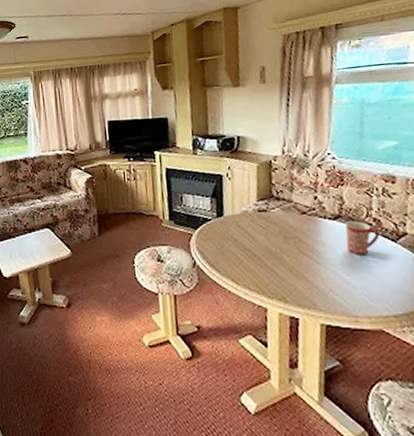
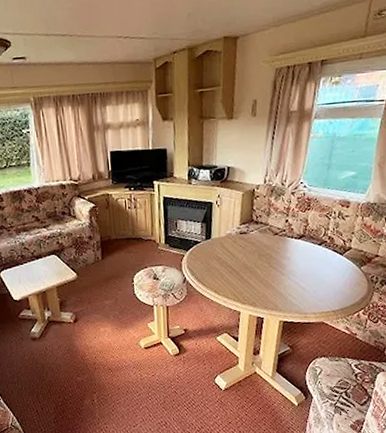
mug: present [345,221,380,255] -> none [305,239,332,267]

